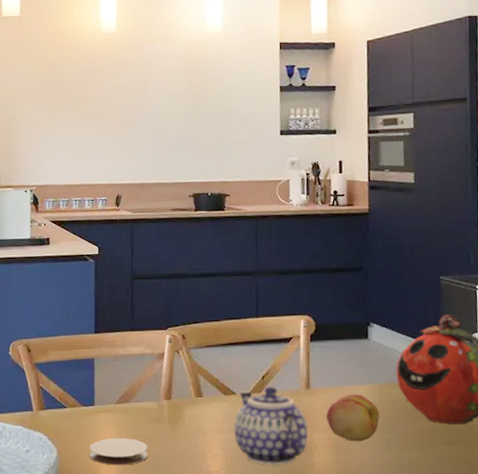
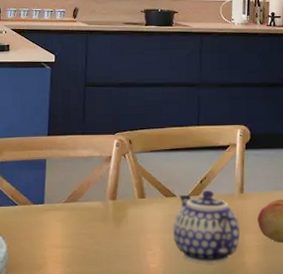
coaster: present [89,437,148,466] -> none [37,234,92,261]

